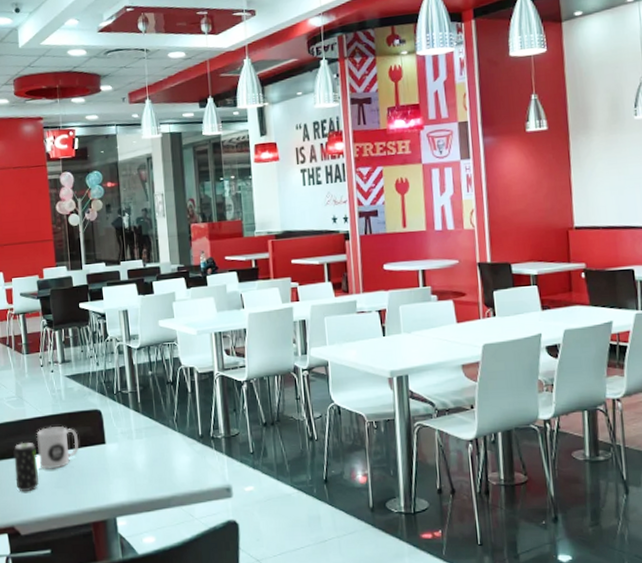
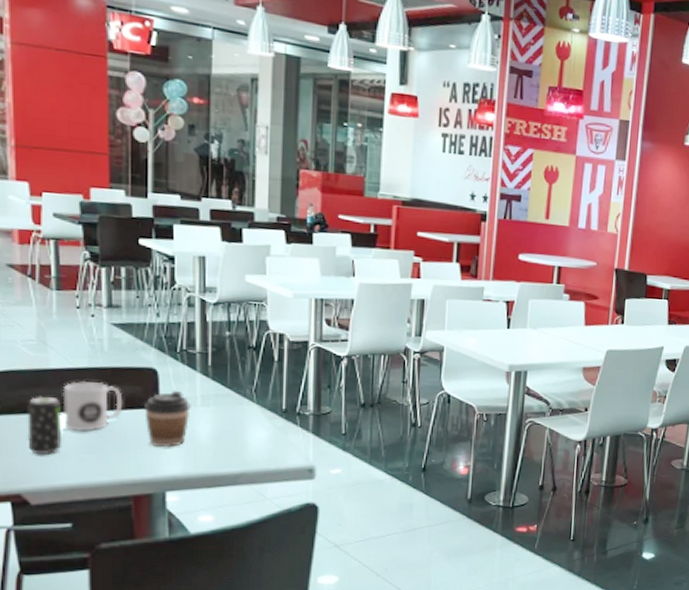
coffee cup: none [94,426,129,479] -> present [144,390,191,448]

